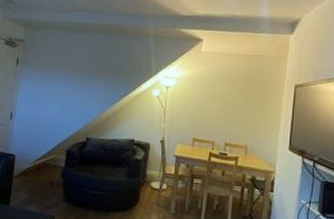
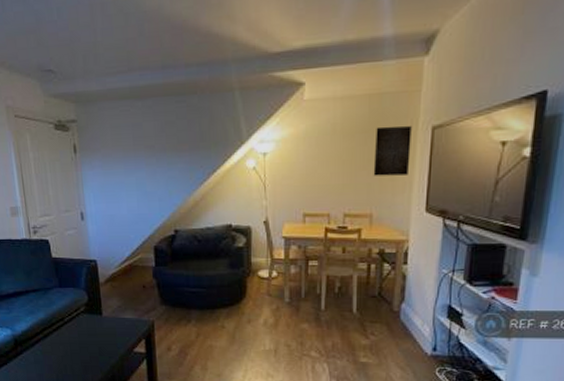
wall art: none [250,79,280,119] -> present [373,125,412,176]

